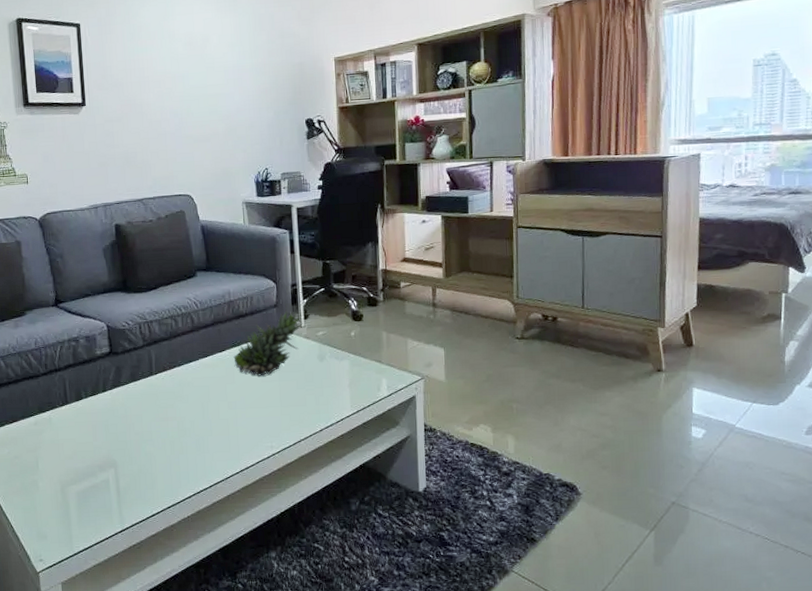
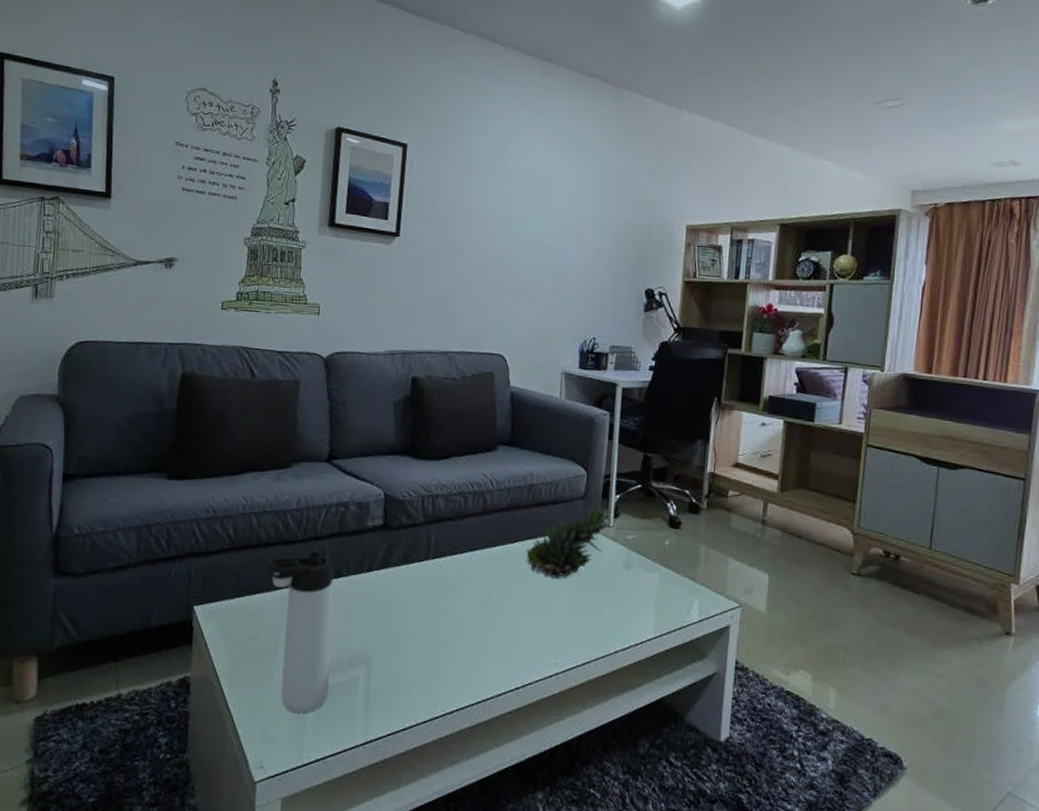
thermos bottle: none [19,381,86,514] -> present [267,551,334,714]

